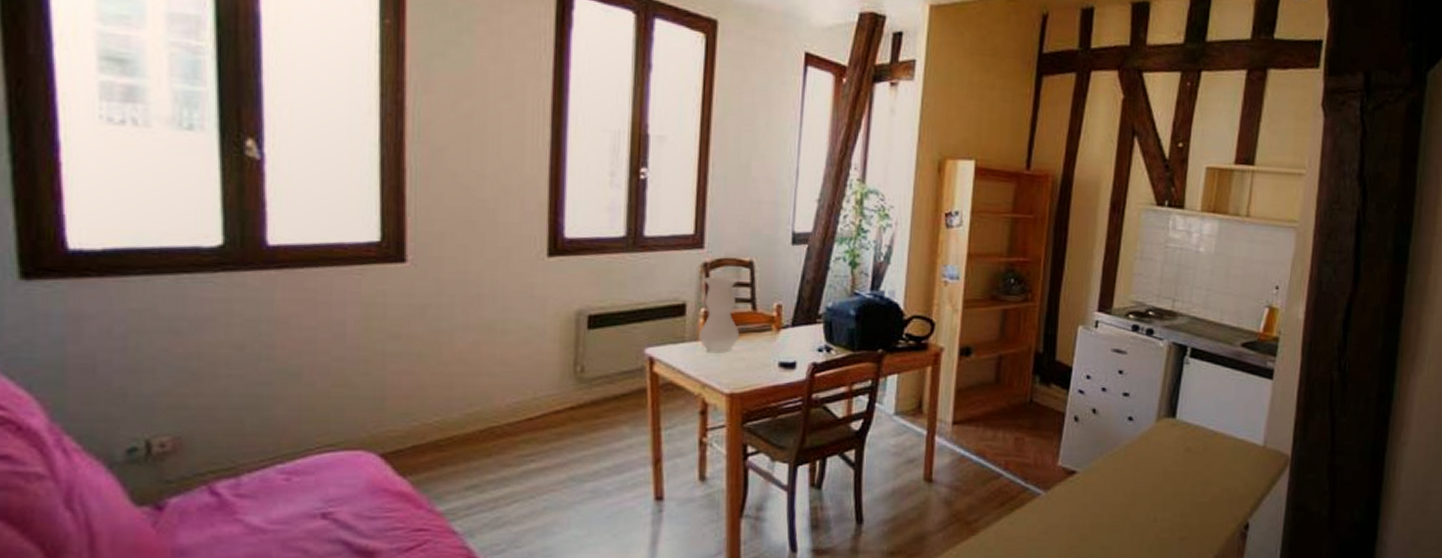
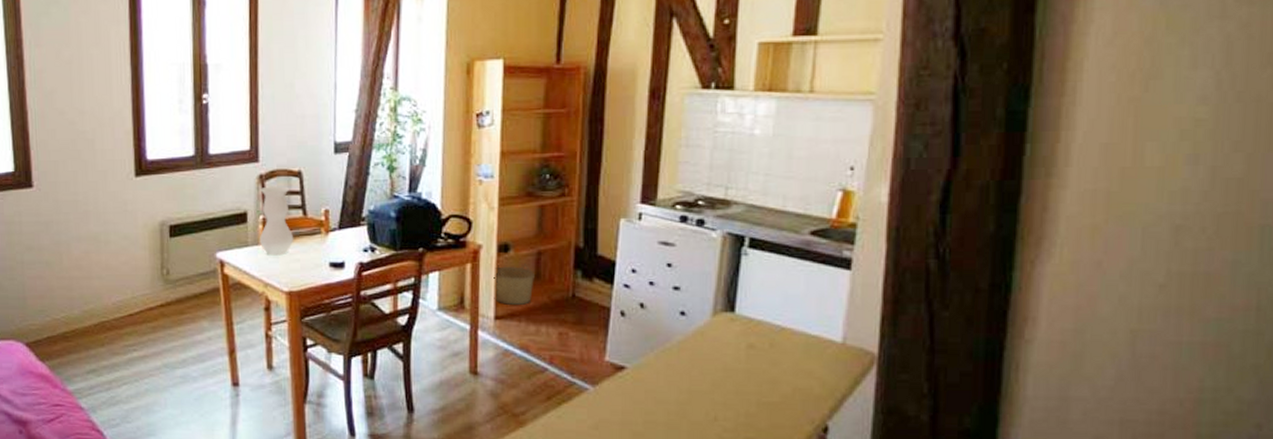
basket: none [953,368,994,410] -> present [494,264,534,305]

